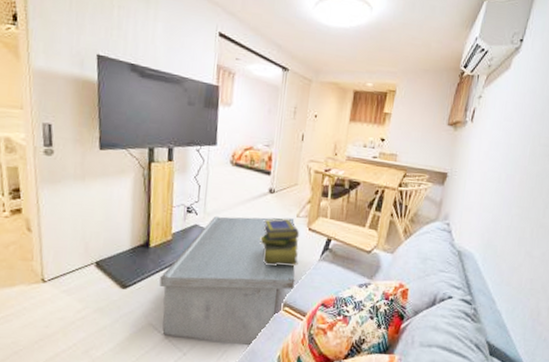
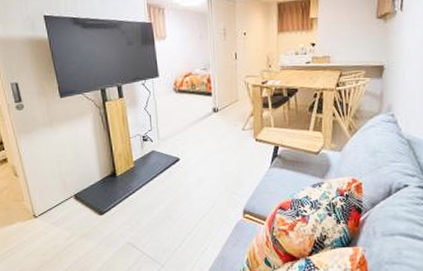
coffee table: present [159,215,295,346] -> none [130,132,251,253]
stack of books: present [259,218,300,266] -> none [211,133,251,179]

